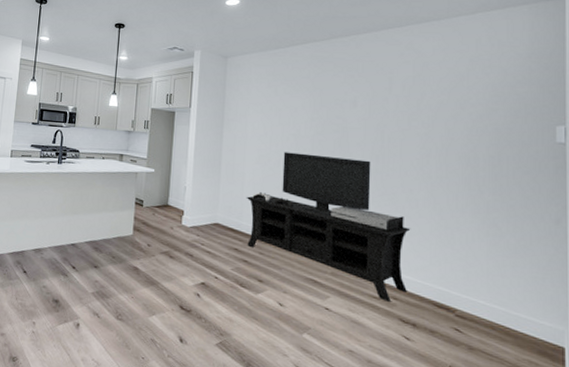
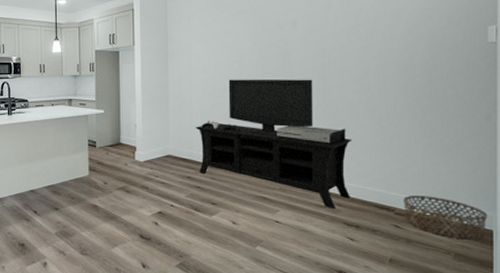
basket: none [465,297,559,357] -> present [403,196,488,240]

